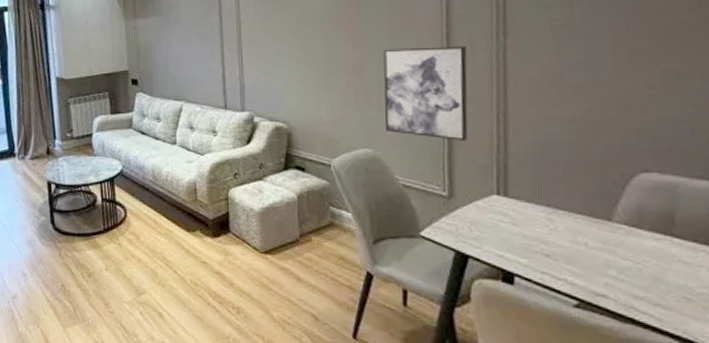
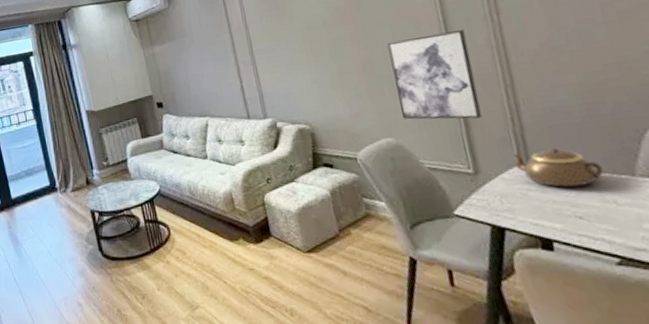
teapot: none [491,181,580,224] -> present [511,148,604,187]

